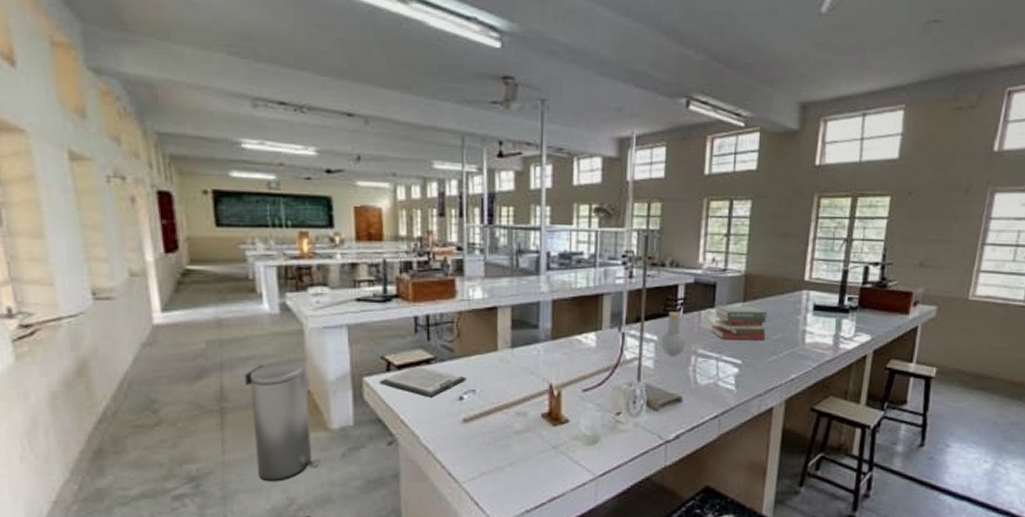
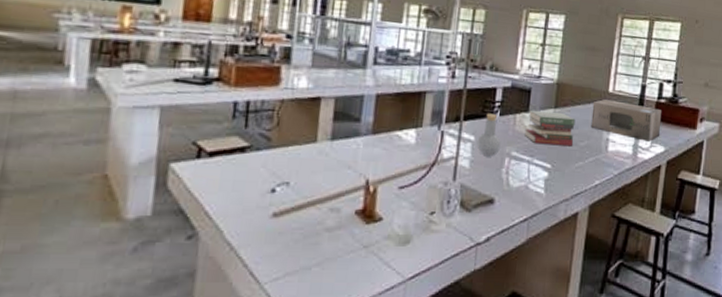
pedal bin: present [244,361,320,482] -> none [29,140,108,279]
clipboard: present [379,366,466,397] -> none [187,154,282,188]
cardboard box: none [785,288,868,332] -> present [591,98,662,143]

